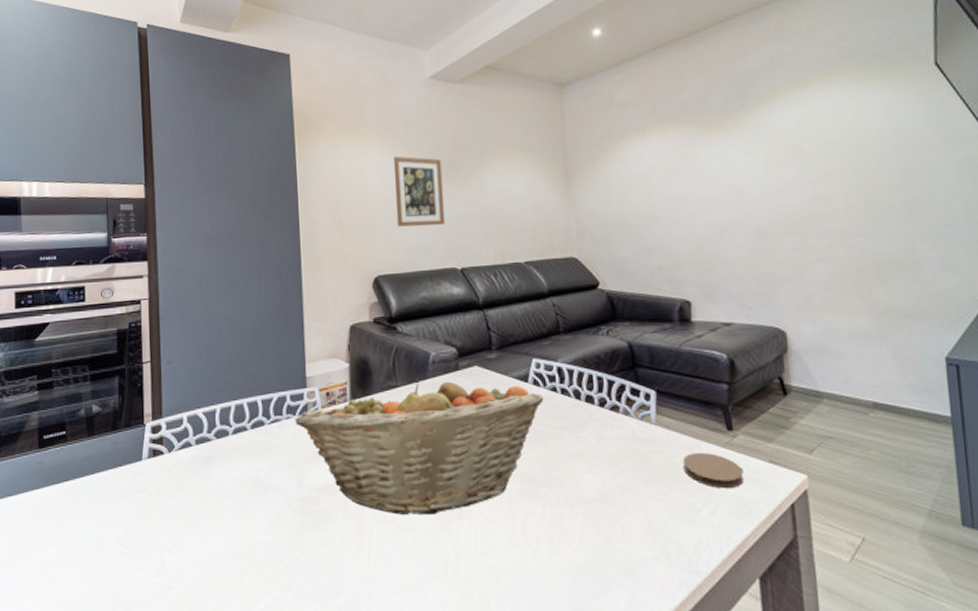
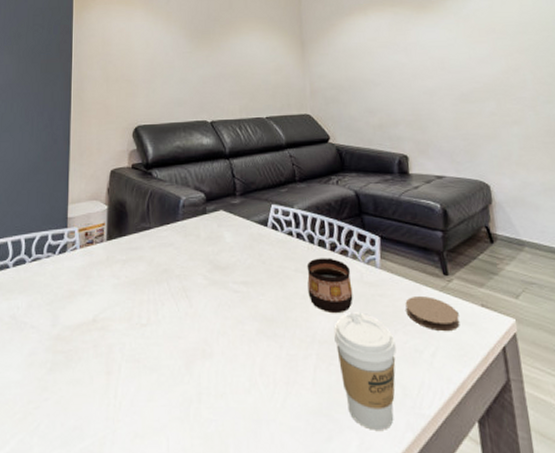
fruit basket: present [295,378,544,515] -> none [54,221,282,354]
wall art: present [393,156,446,227] -> none [156,22,199,84]
cup: none [572,414,625,472] -> present [306,258,353,314]
coffee cup: none [602,471,671,587] -> present [334,313,396,430]

